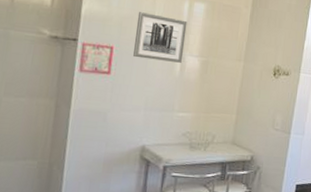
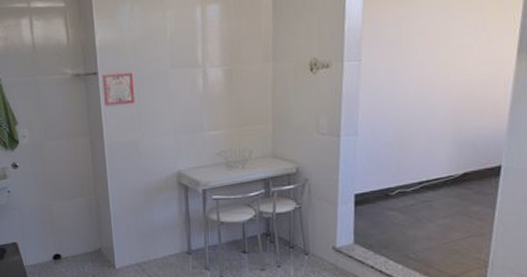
wall art: present [133,12,188,63] -> none [150,28,204,81]

